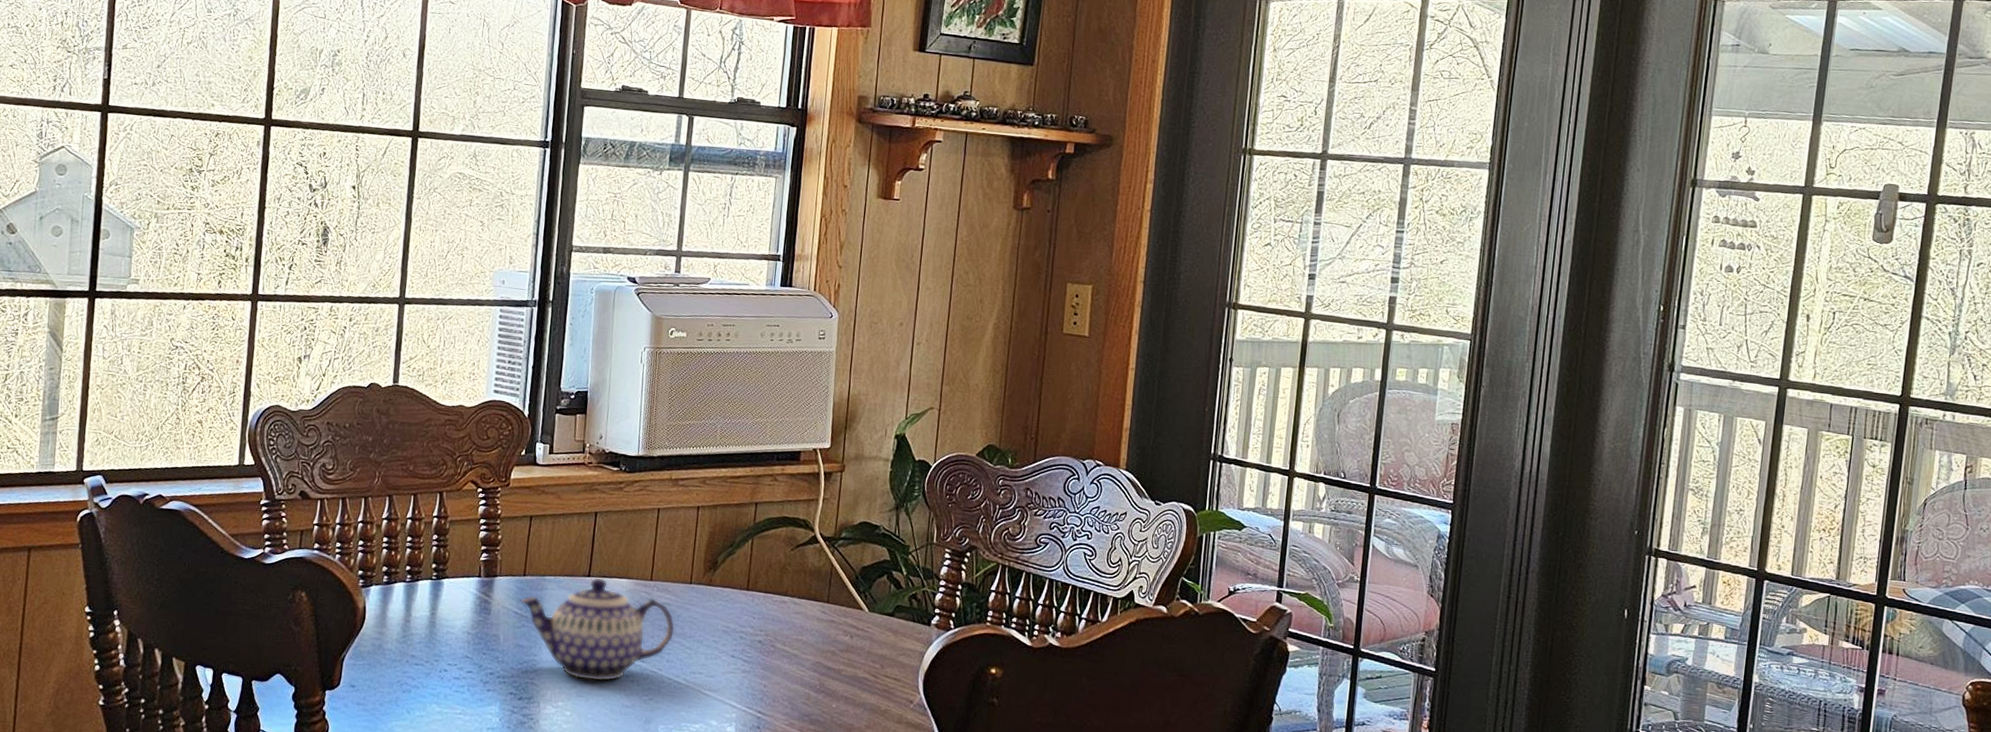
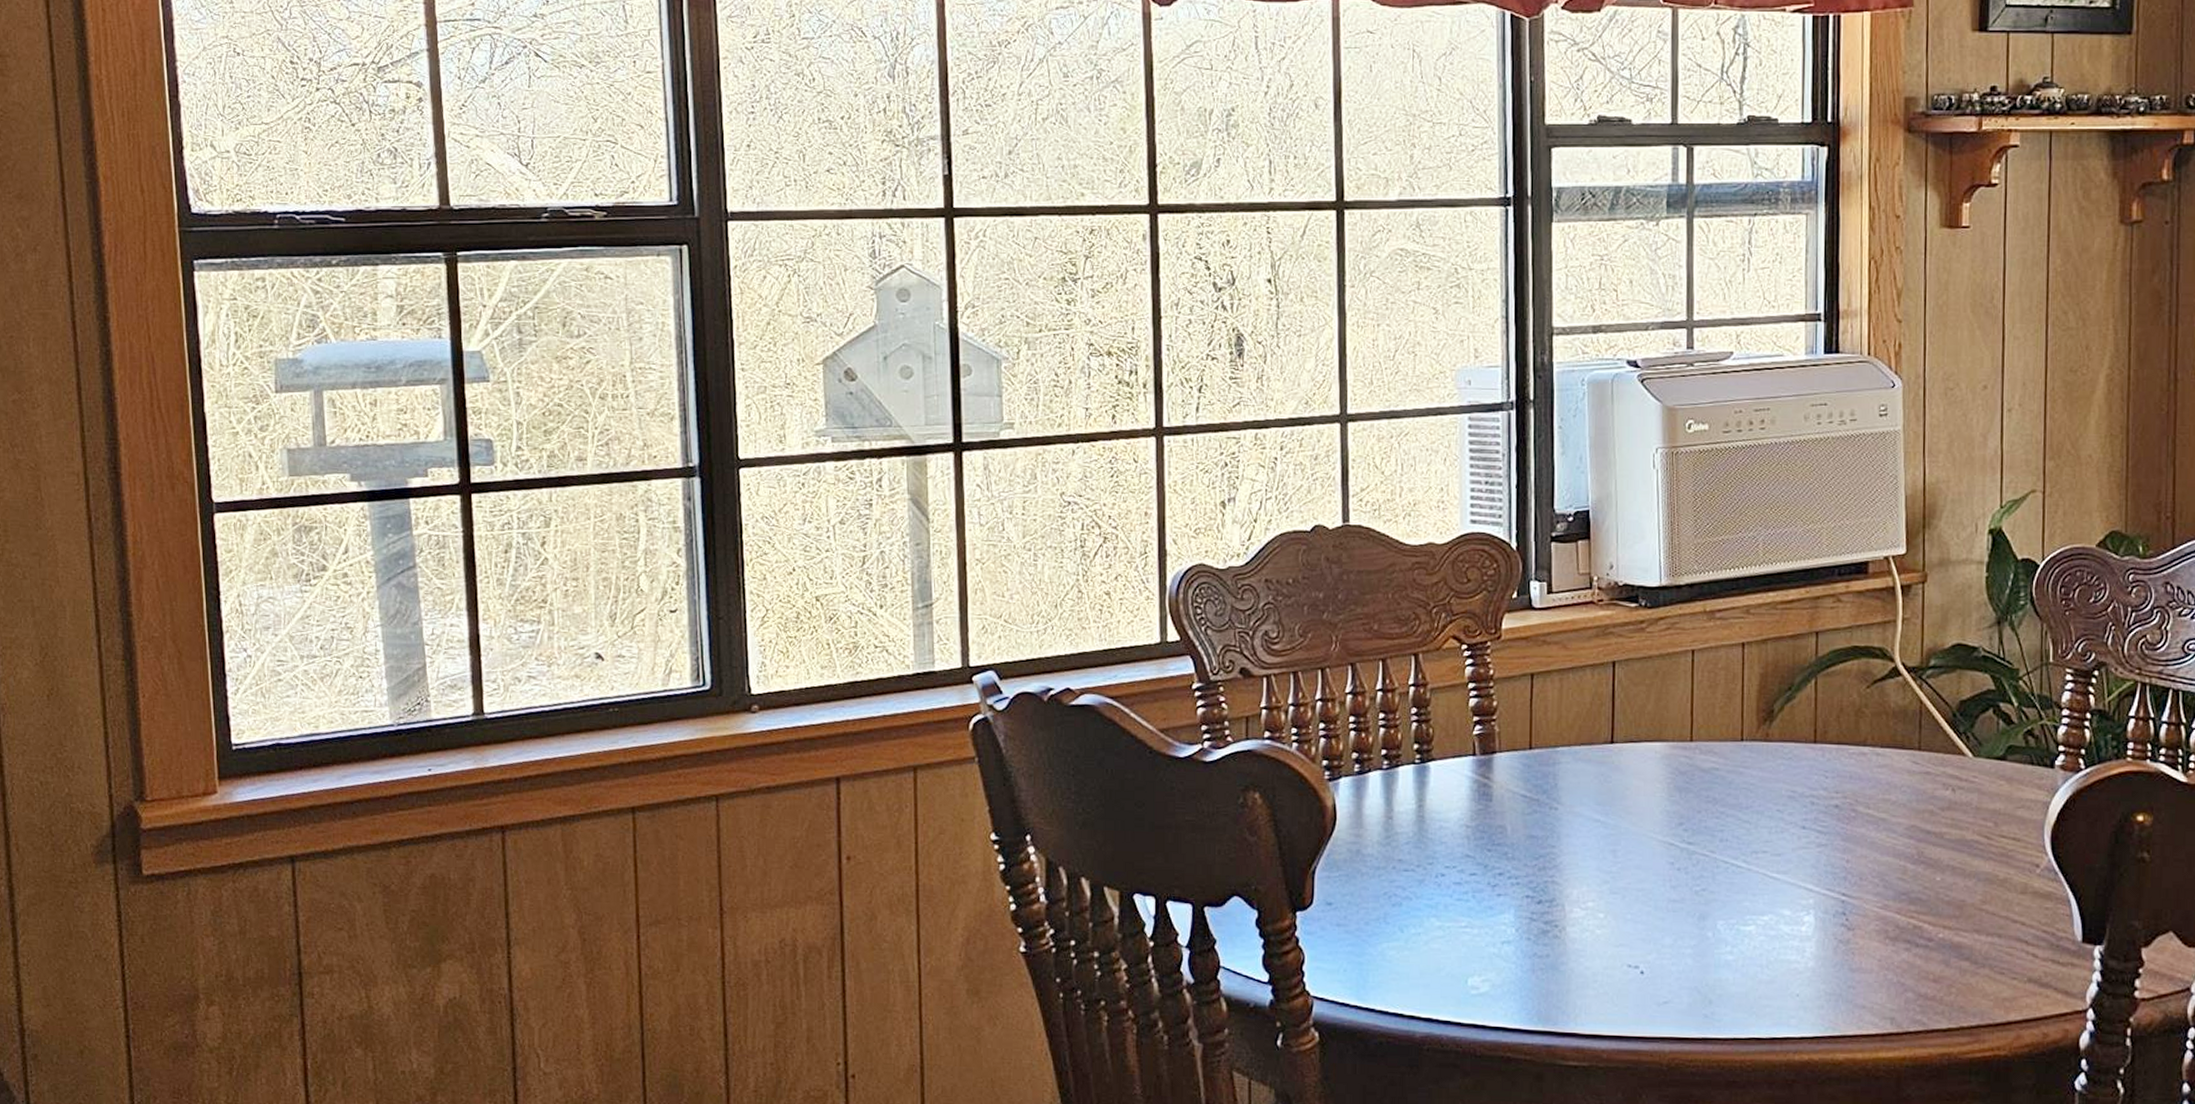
teapot: present [519,577,675,682] -> none [1526,743,1727,873]

